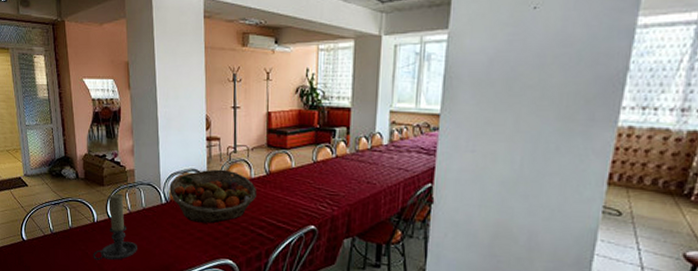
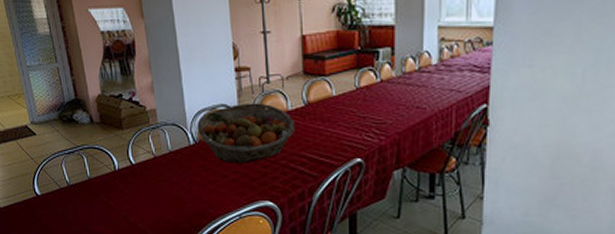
candle holder: present [93,193,137,261] -> none [117,136,167,212]

